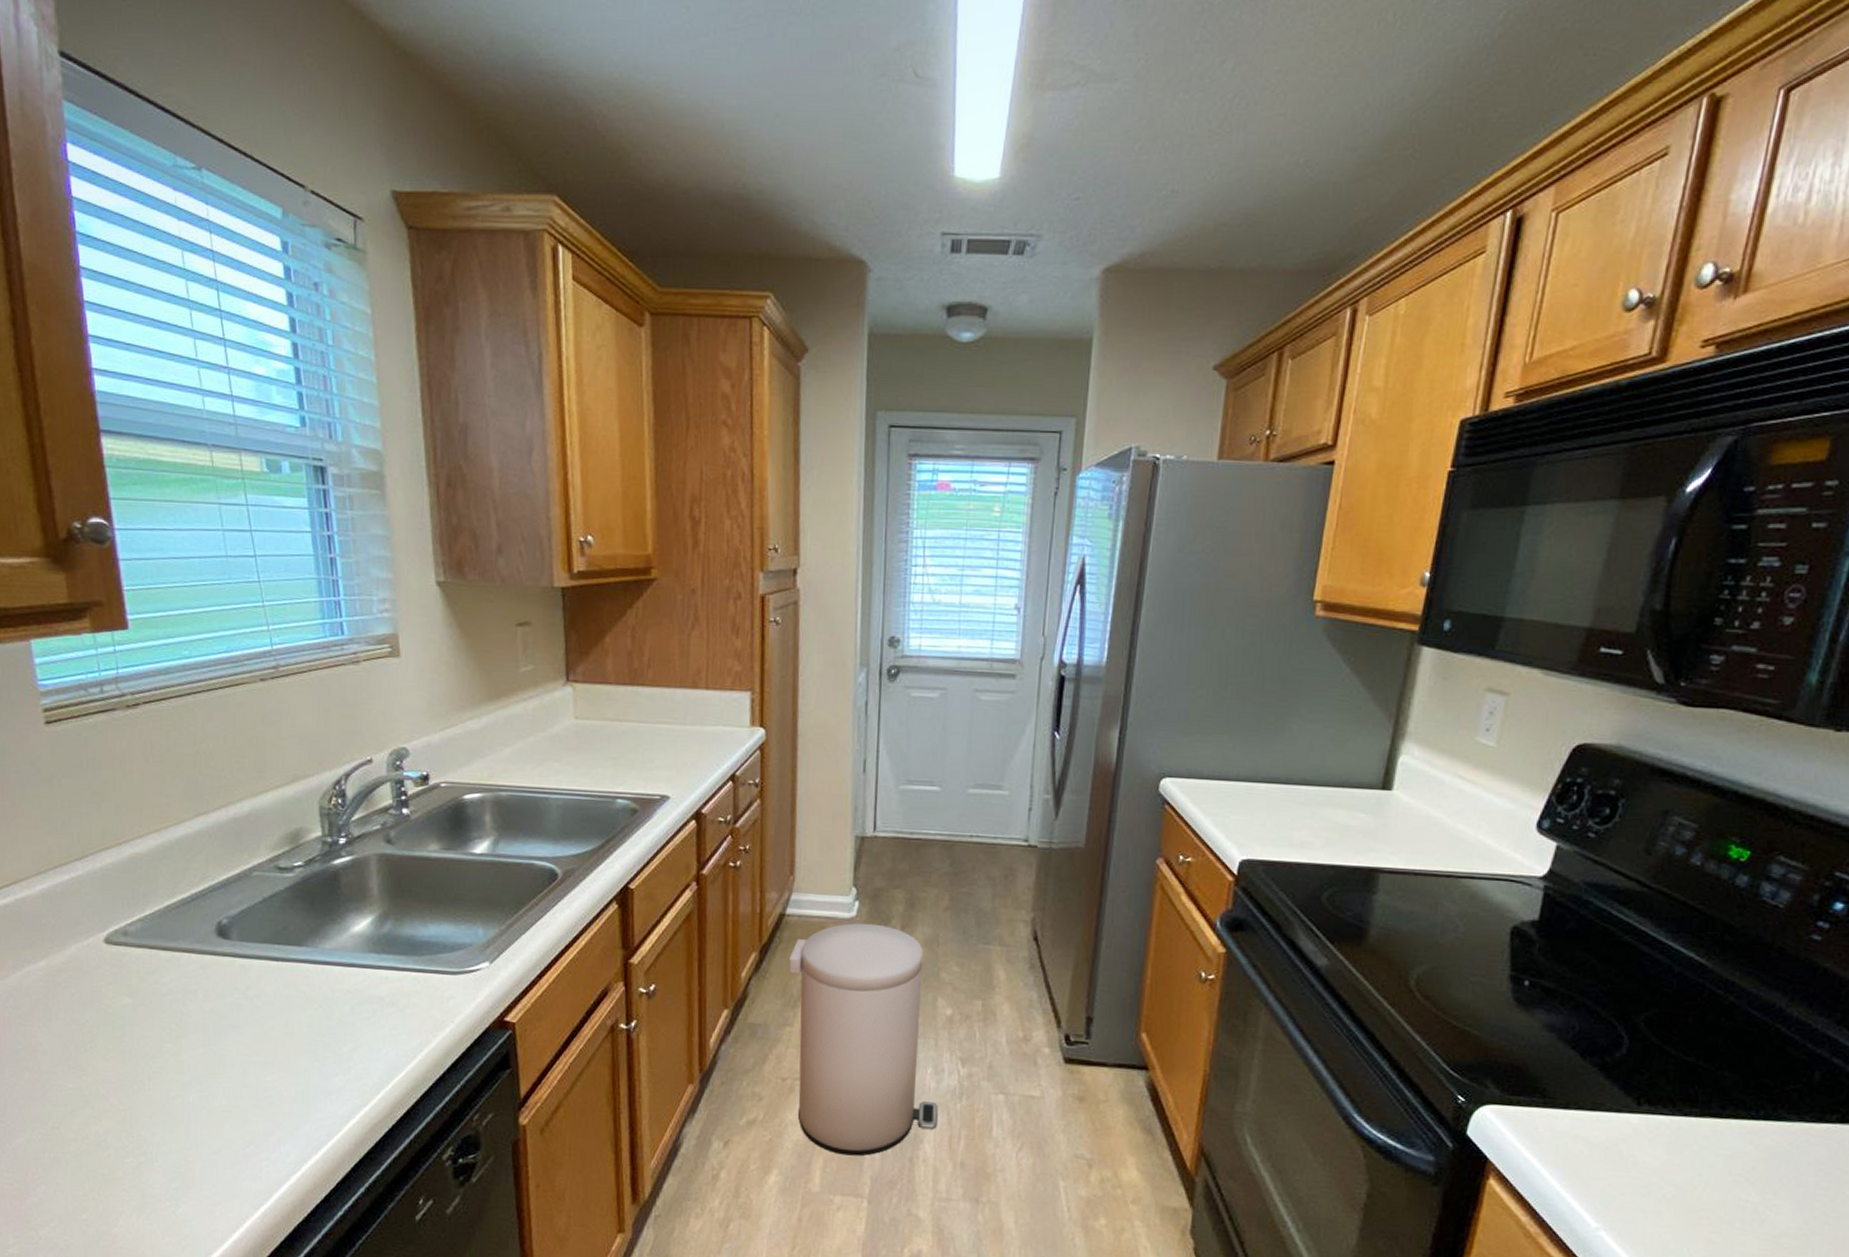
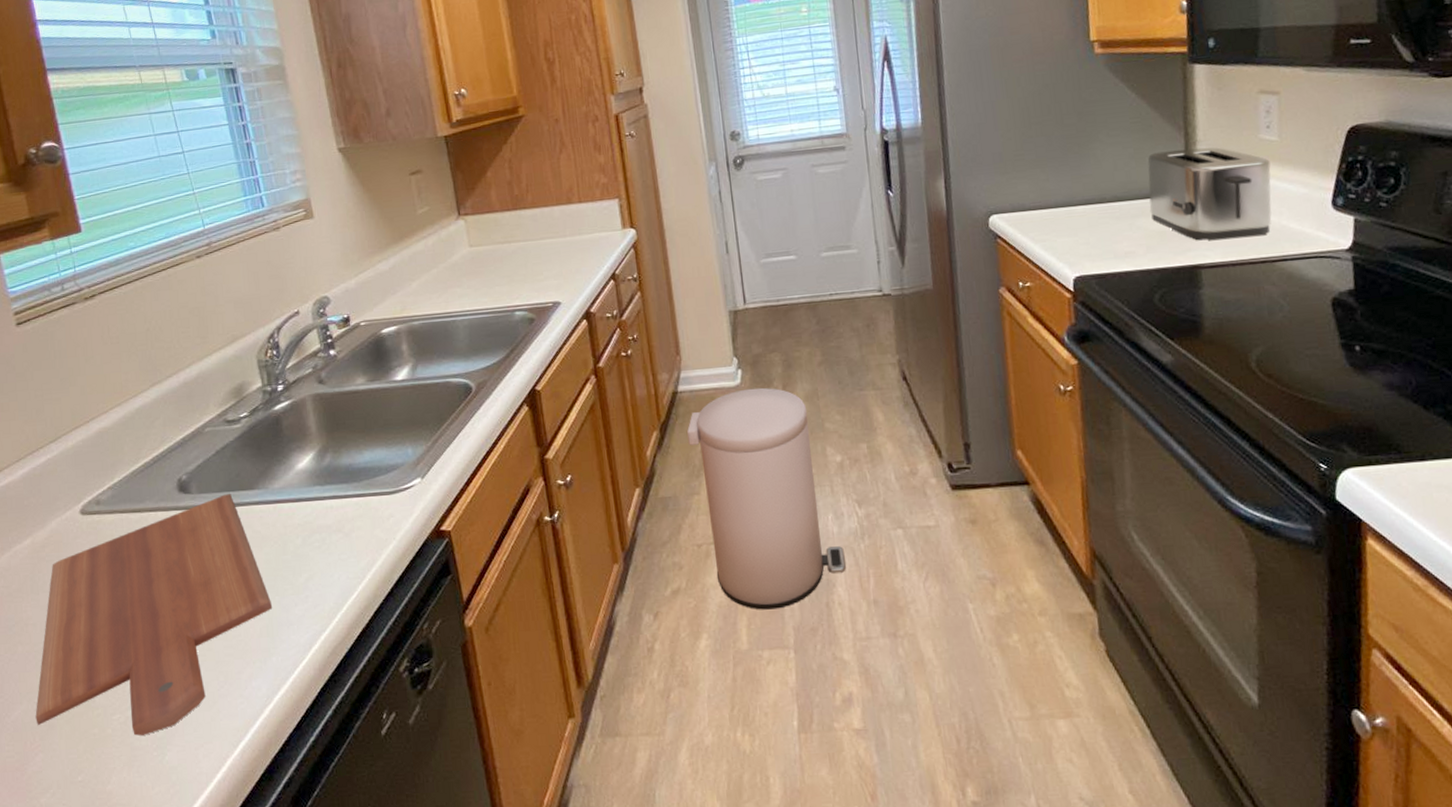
cutting board: none [39,946,311,1184] -> present [35,494,273,736]
toaster: none [1338,738,1481,848] -> present [1147,147,1272,241]

